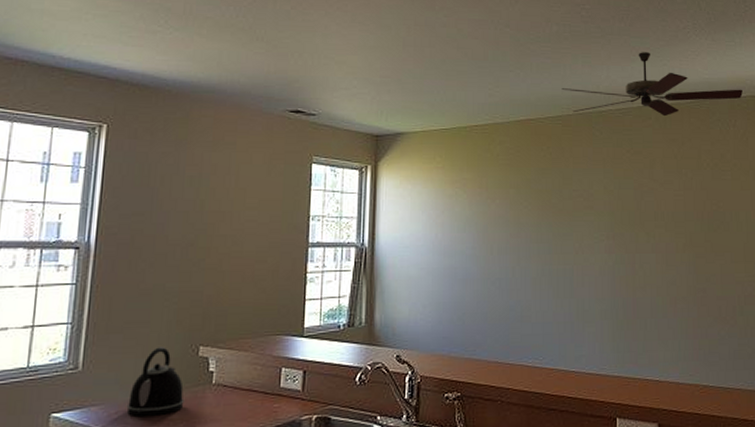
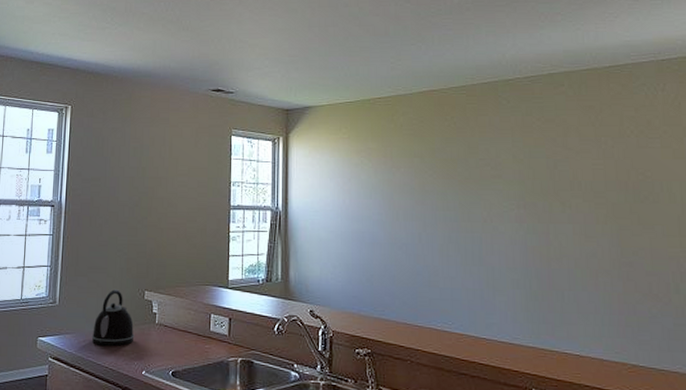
ceiling fan: present [561,52,743,117] -> none [465,17,673,83]

